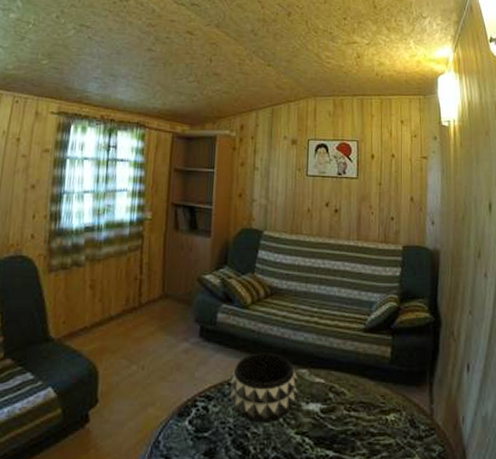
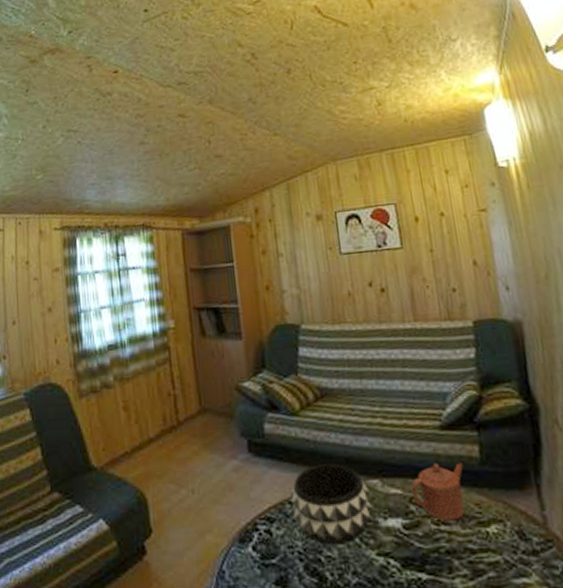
teapot: none [333,359,377,408] -> present [412,462,465,521]

